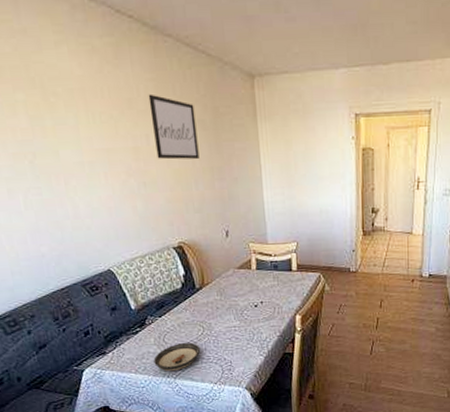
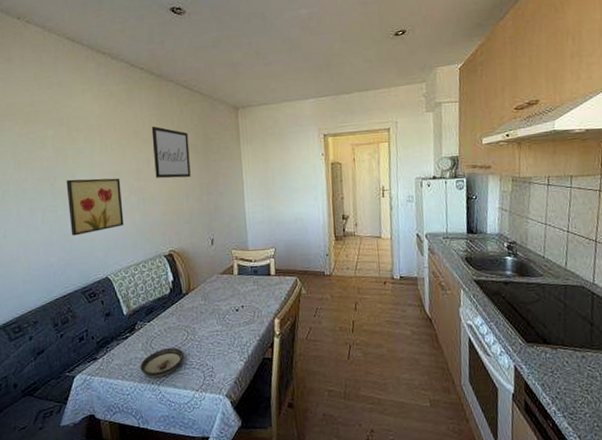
wall art: none [48,156,124,223] -> present [66,178,124,236]

